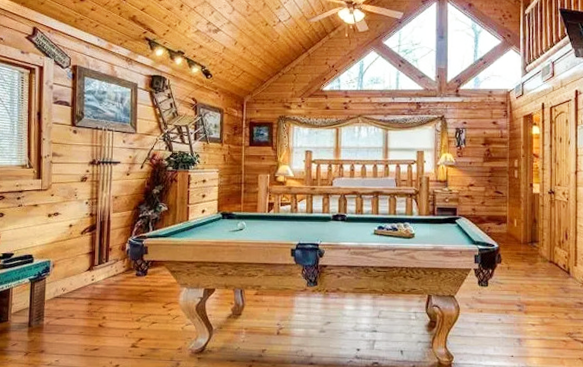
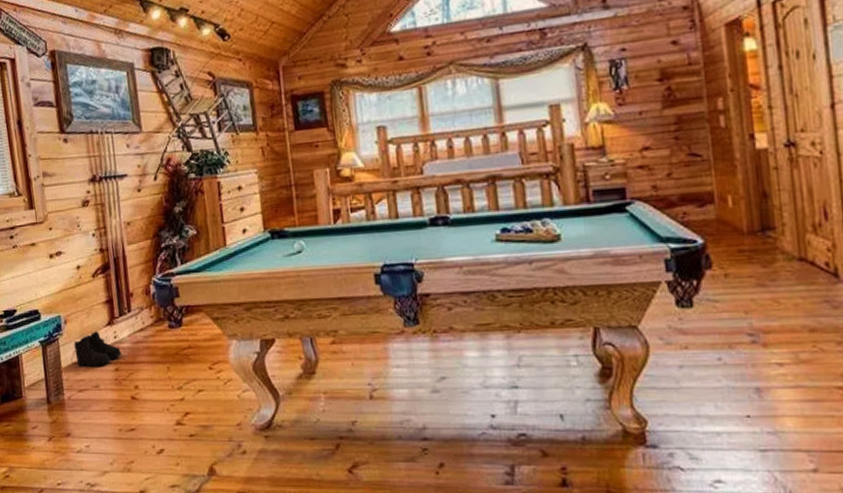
boots: none [57,274,97,302] -> present [73,331,122,368]

